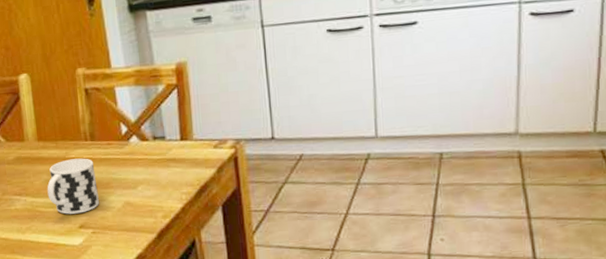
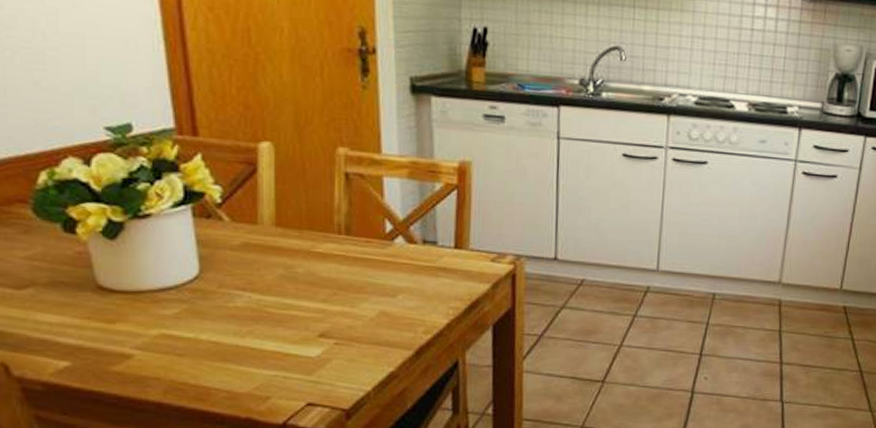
cup: present [47,158,99,214] -> none [281,253,348,320]

